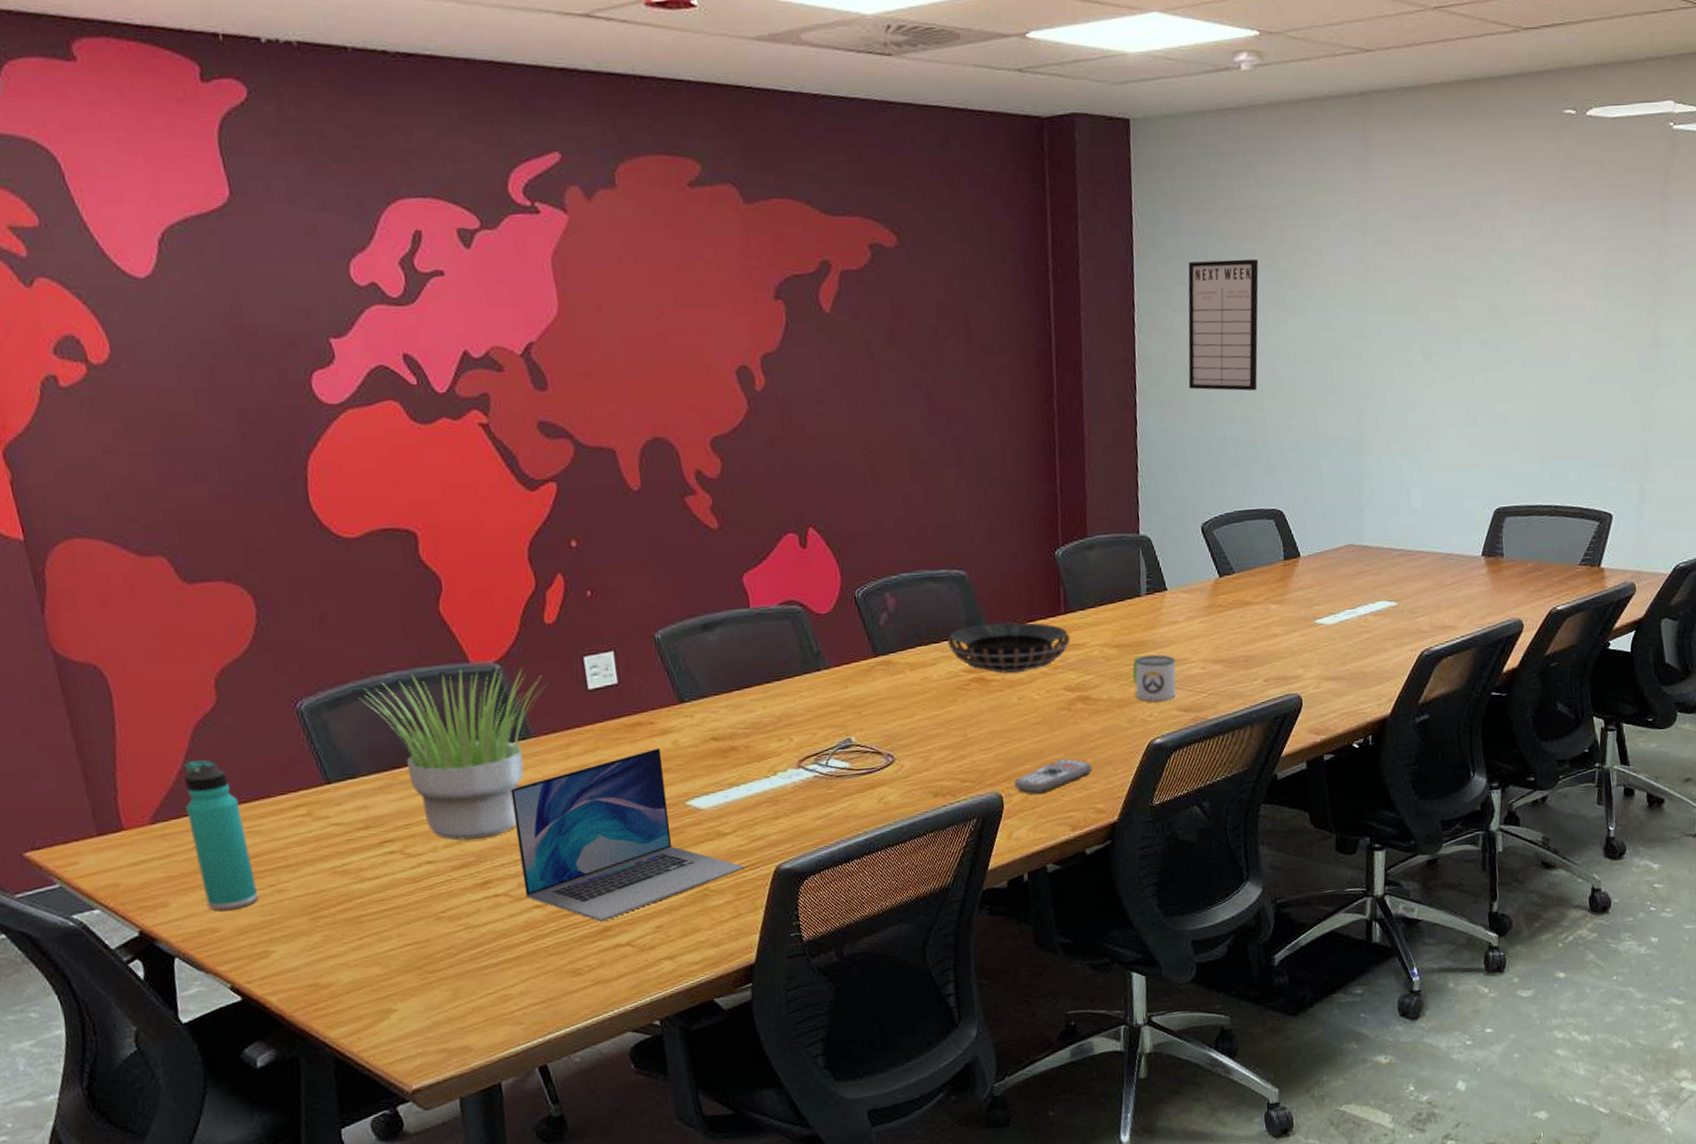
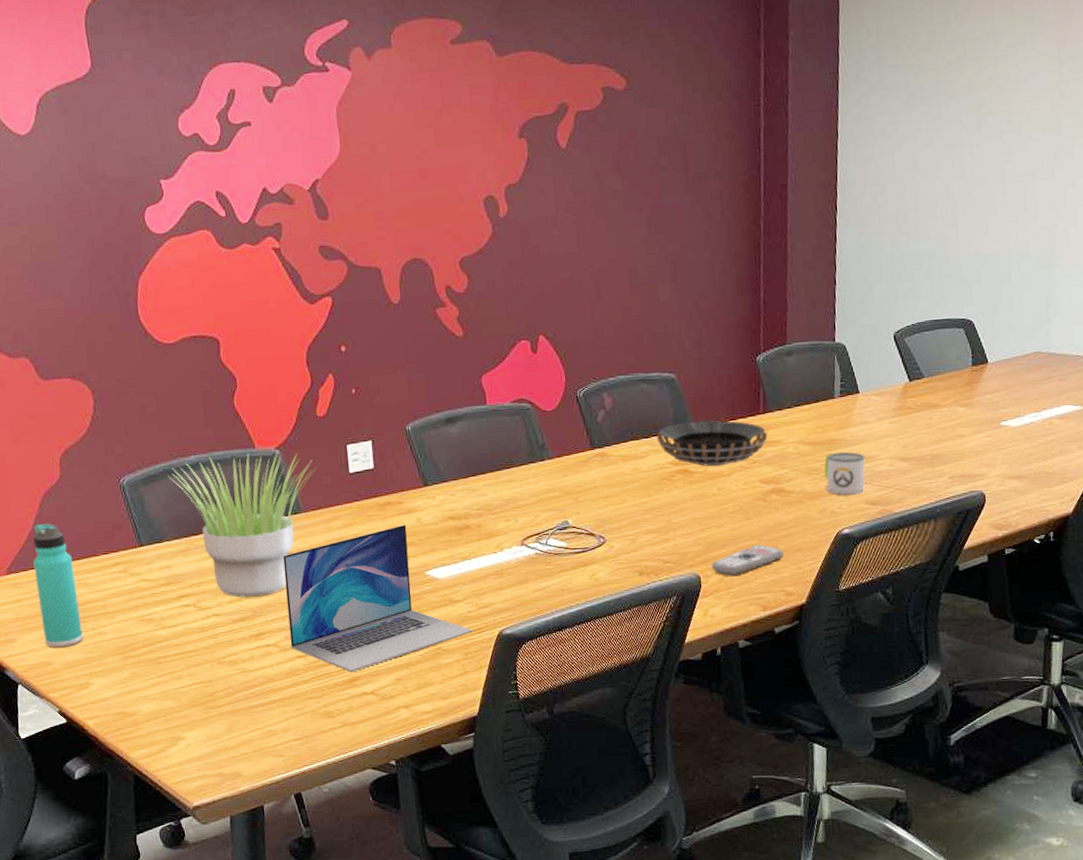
writing board: present [1188,259,1259,391] -> none [886,89,957,210]

